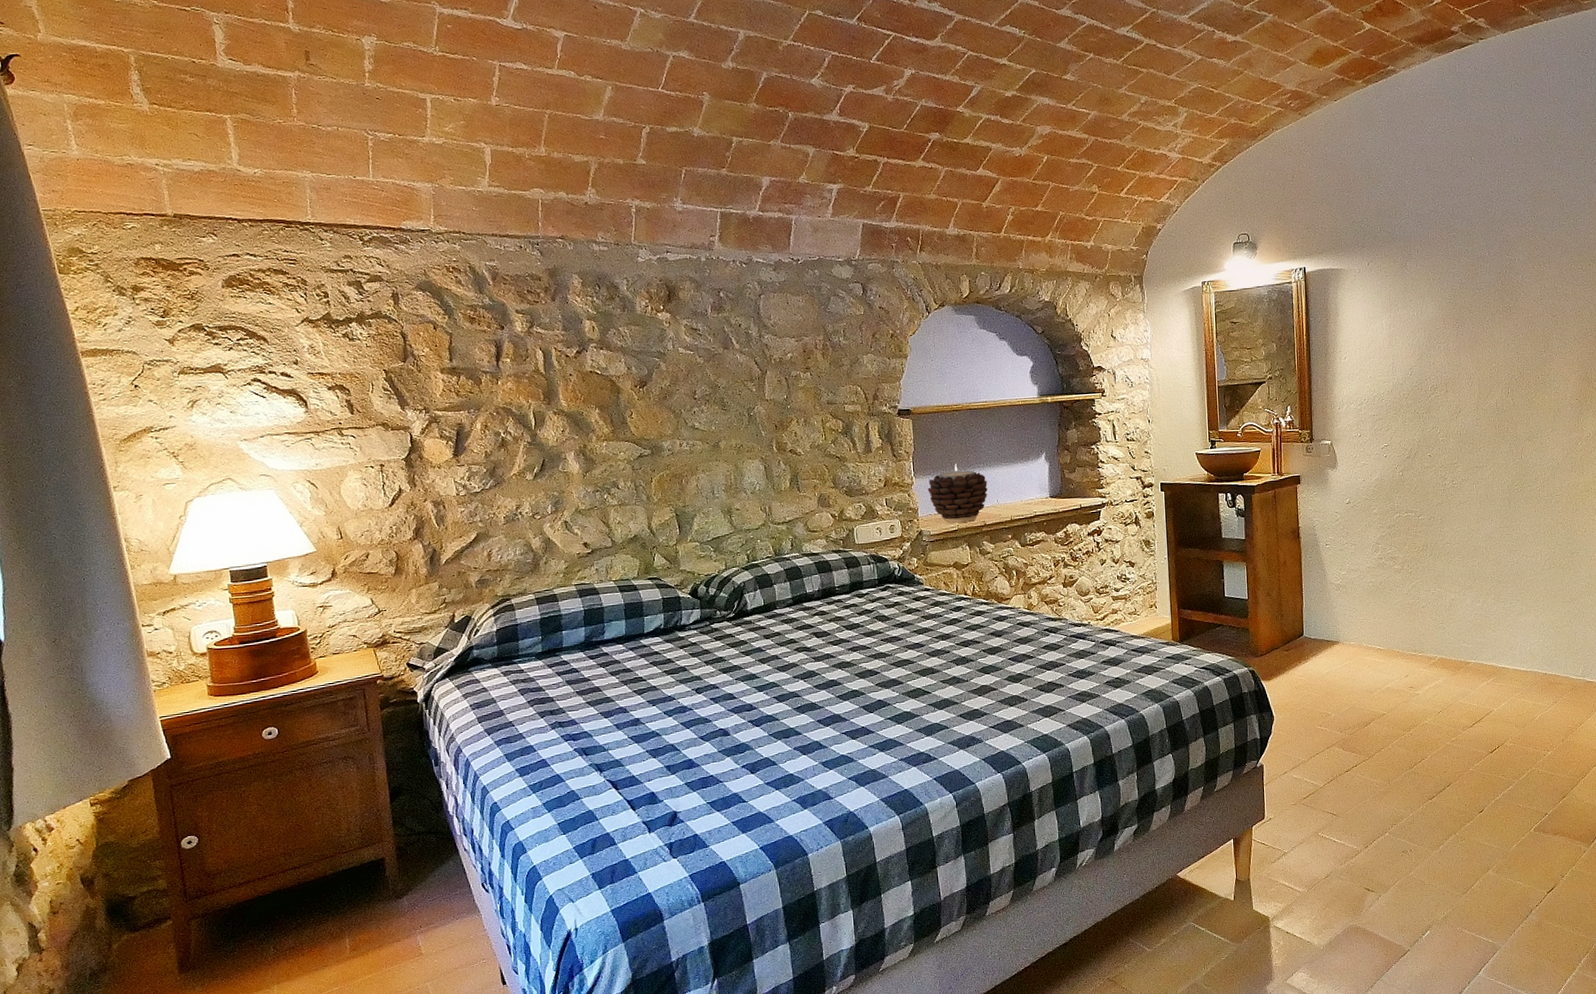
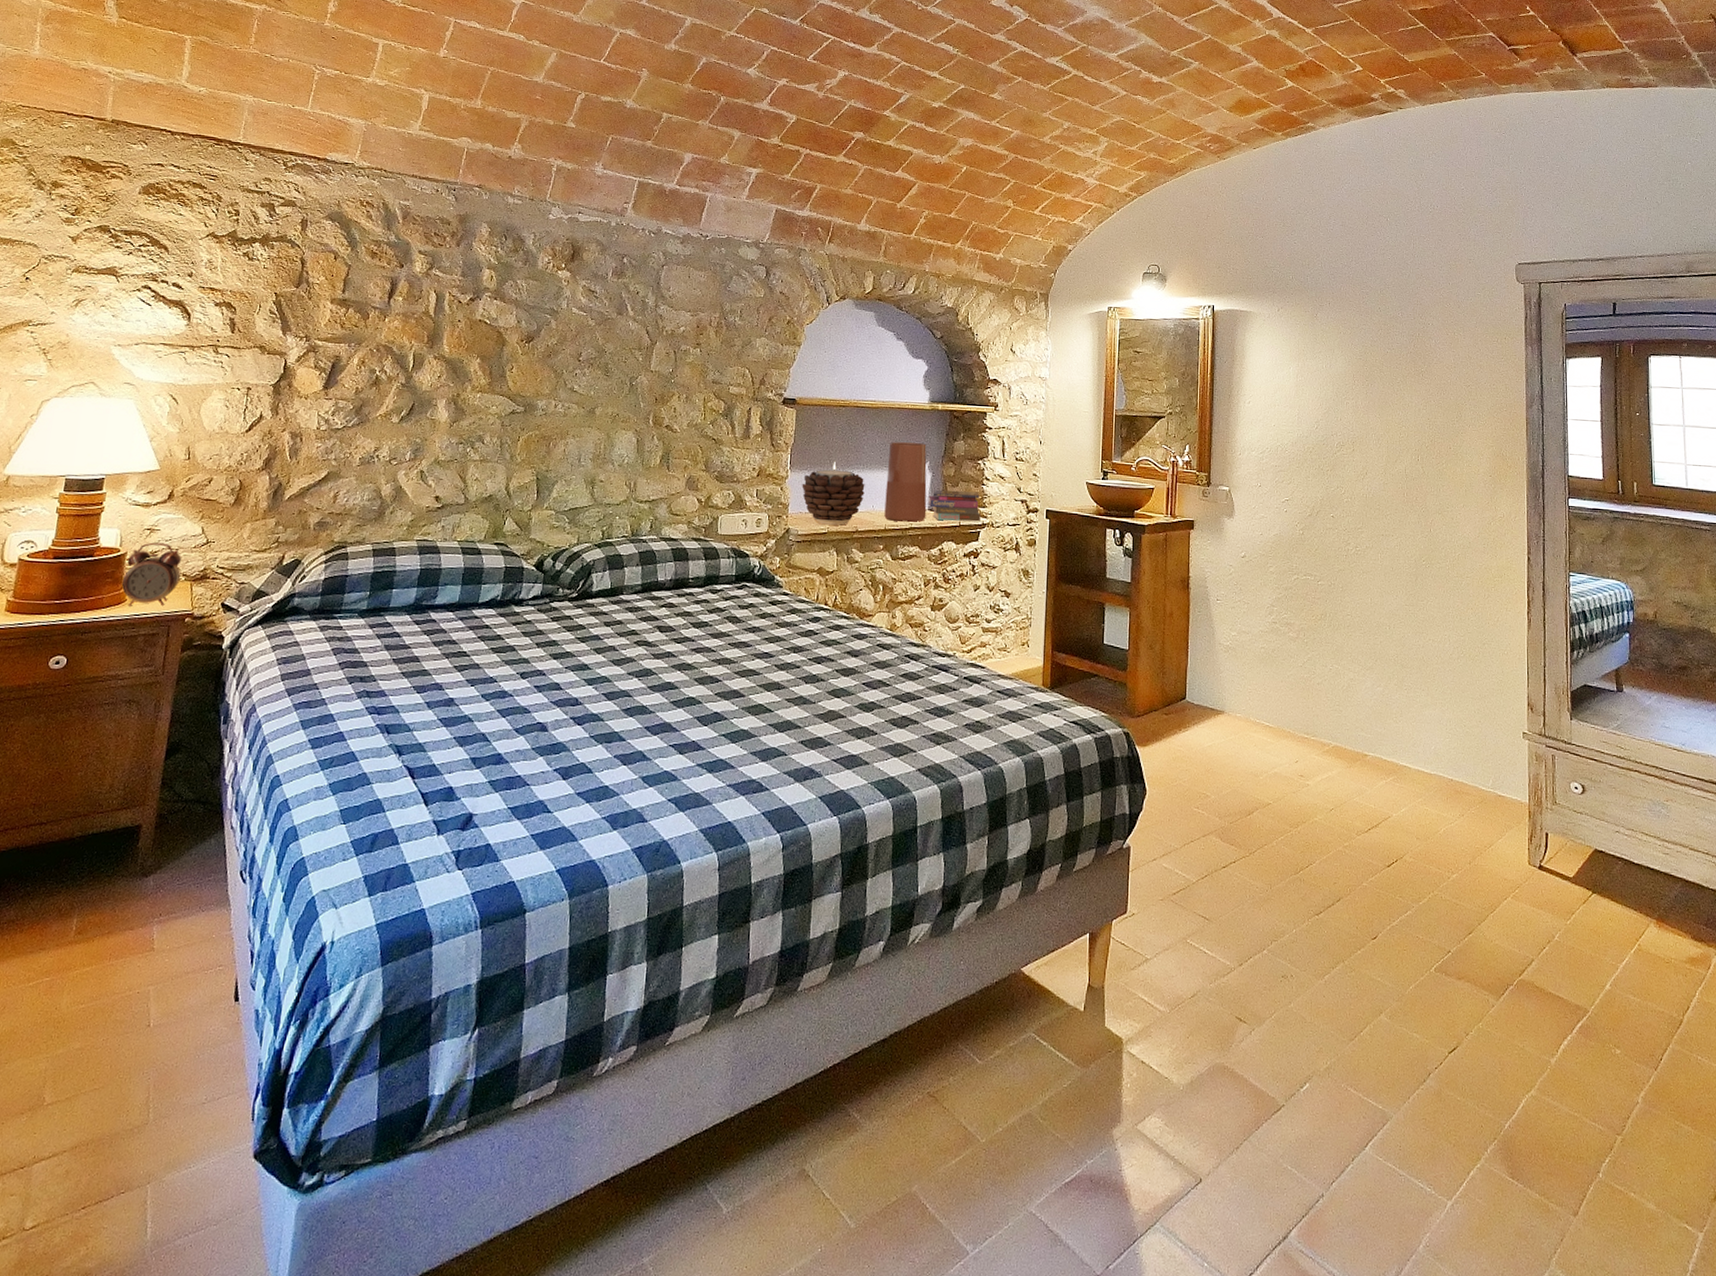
alarm clock: none [309,617,363,677] -> present [121,542,182,606]
vase: none [1005,436,1049,512] -> present [884,442,927,522]
books: none [1049,474,1100,506] -> present [928,489,981,522]

